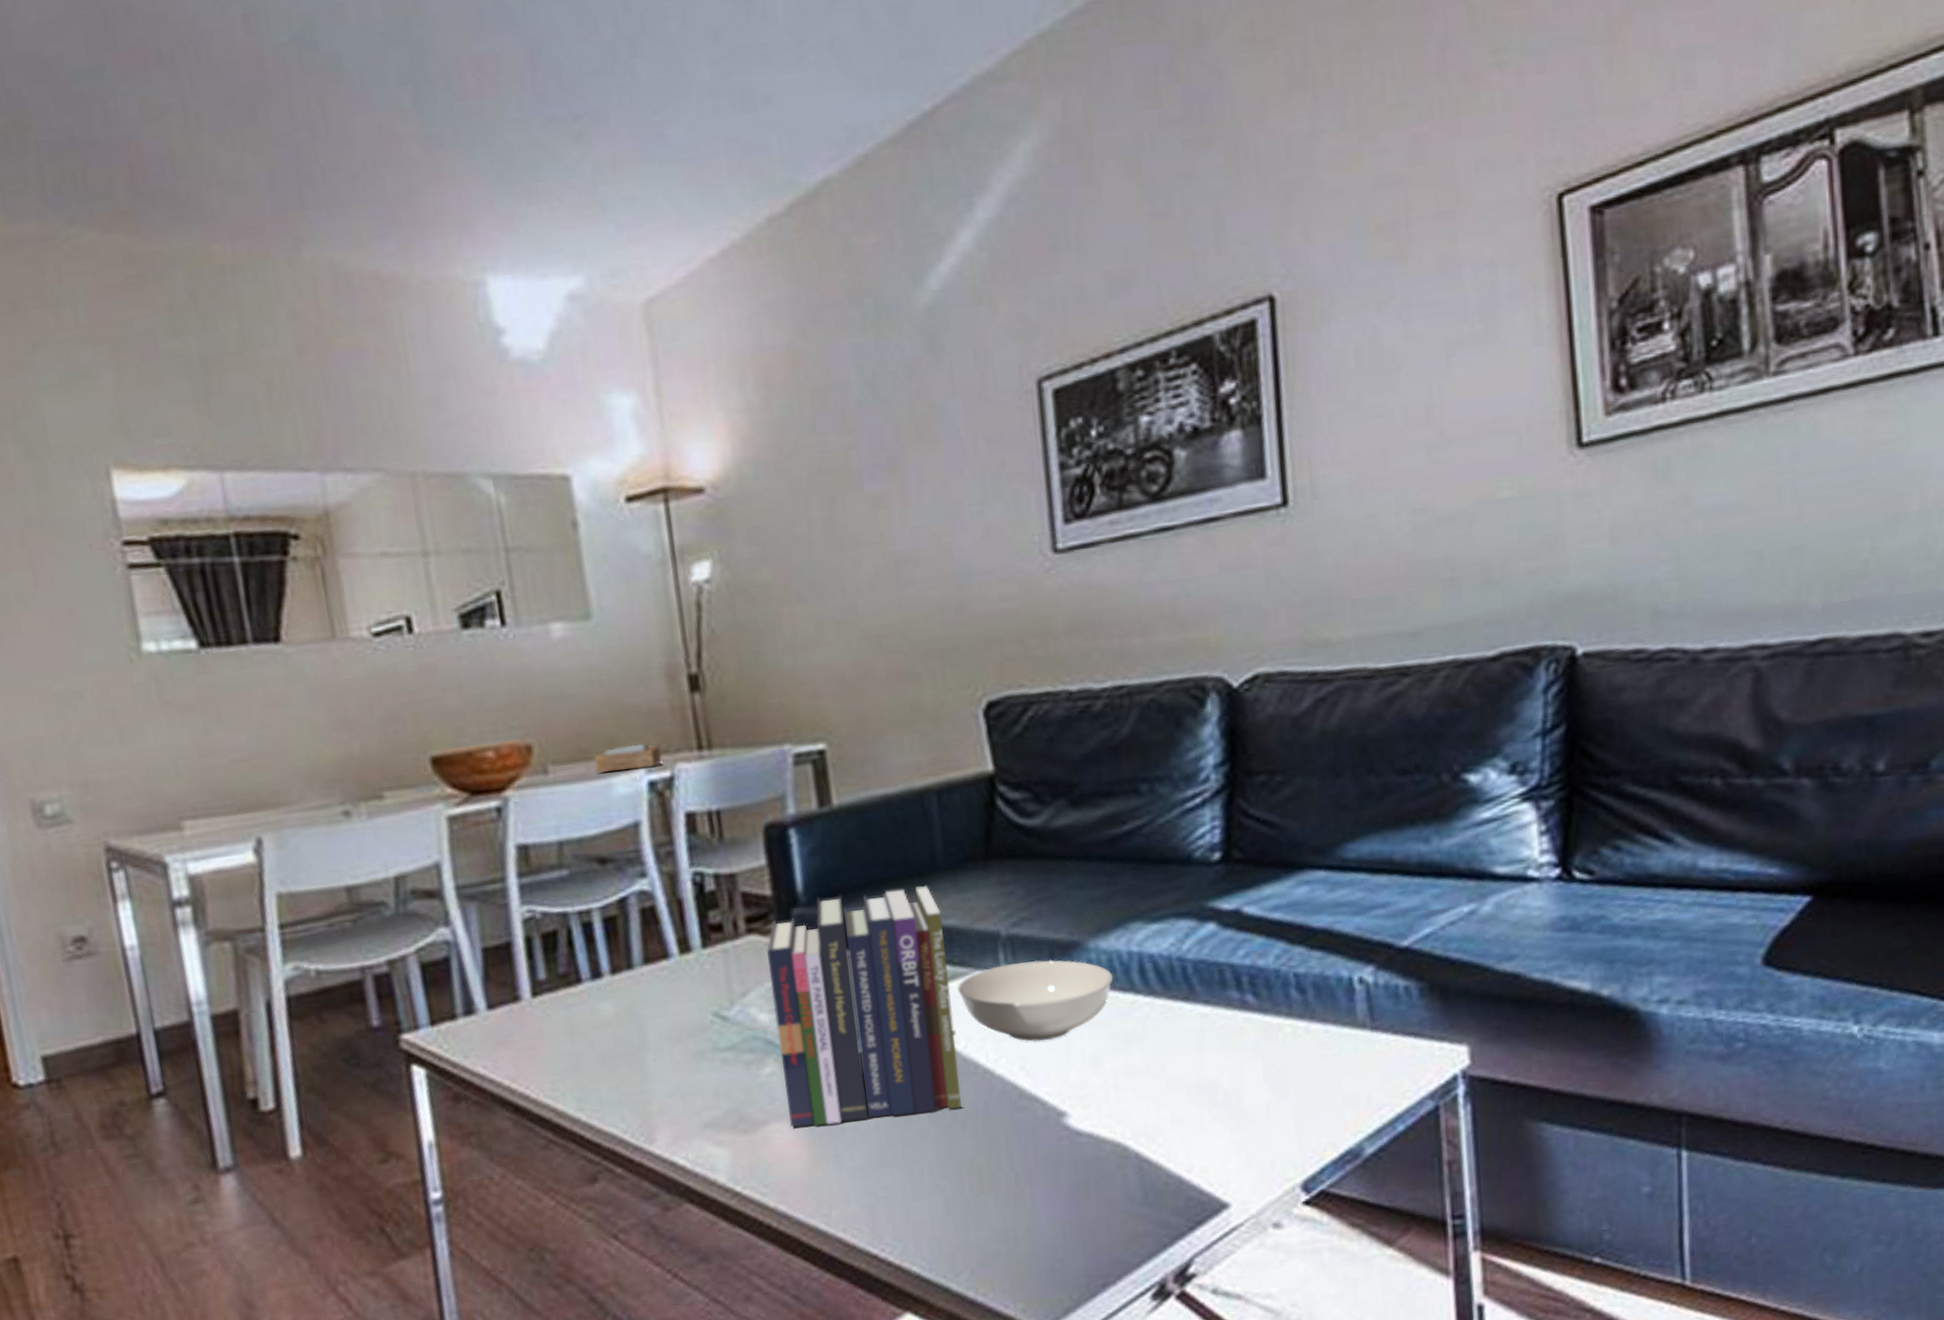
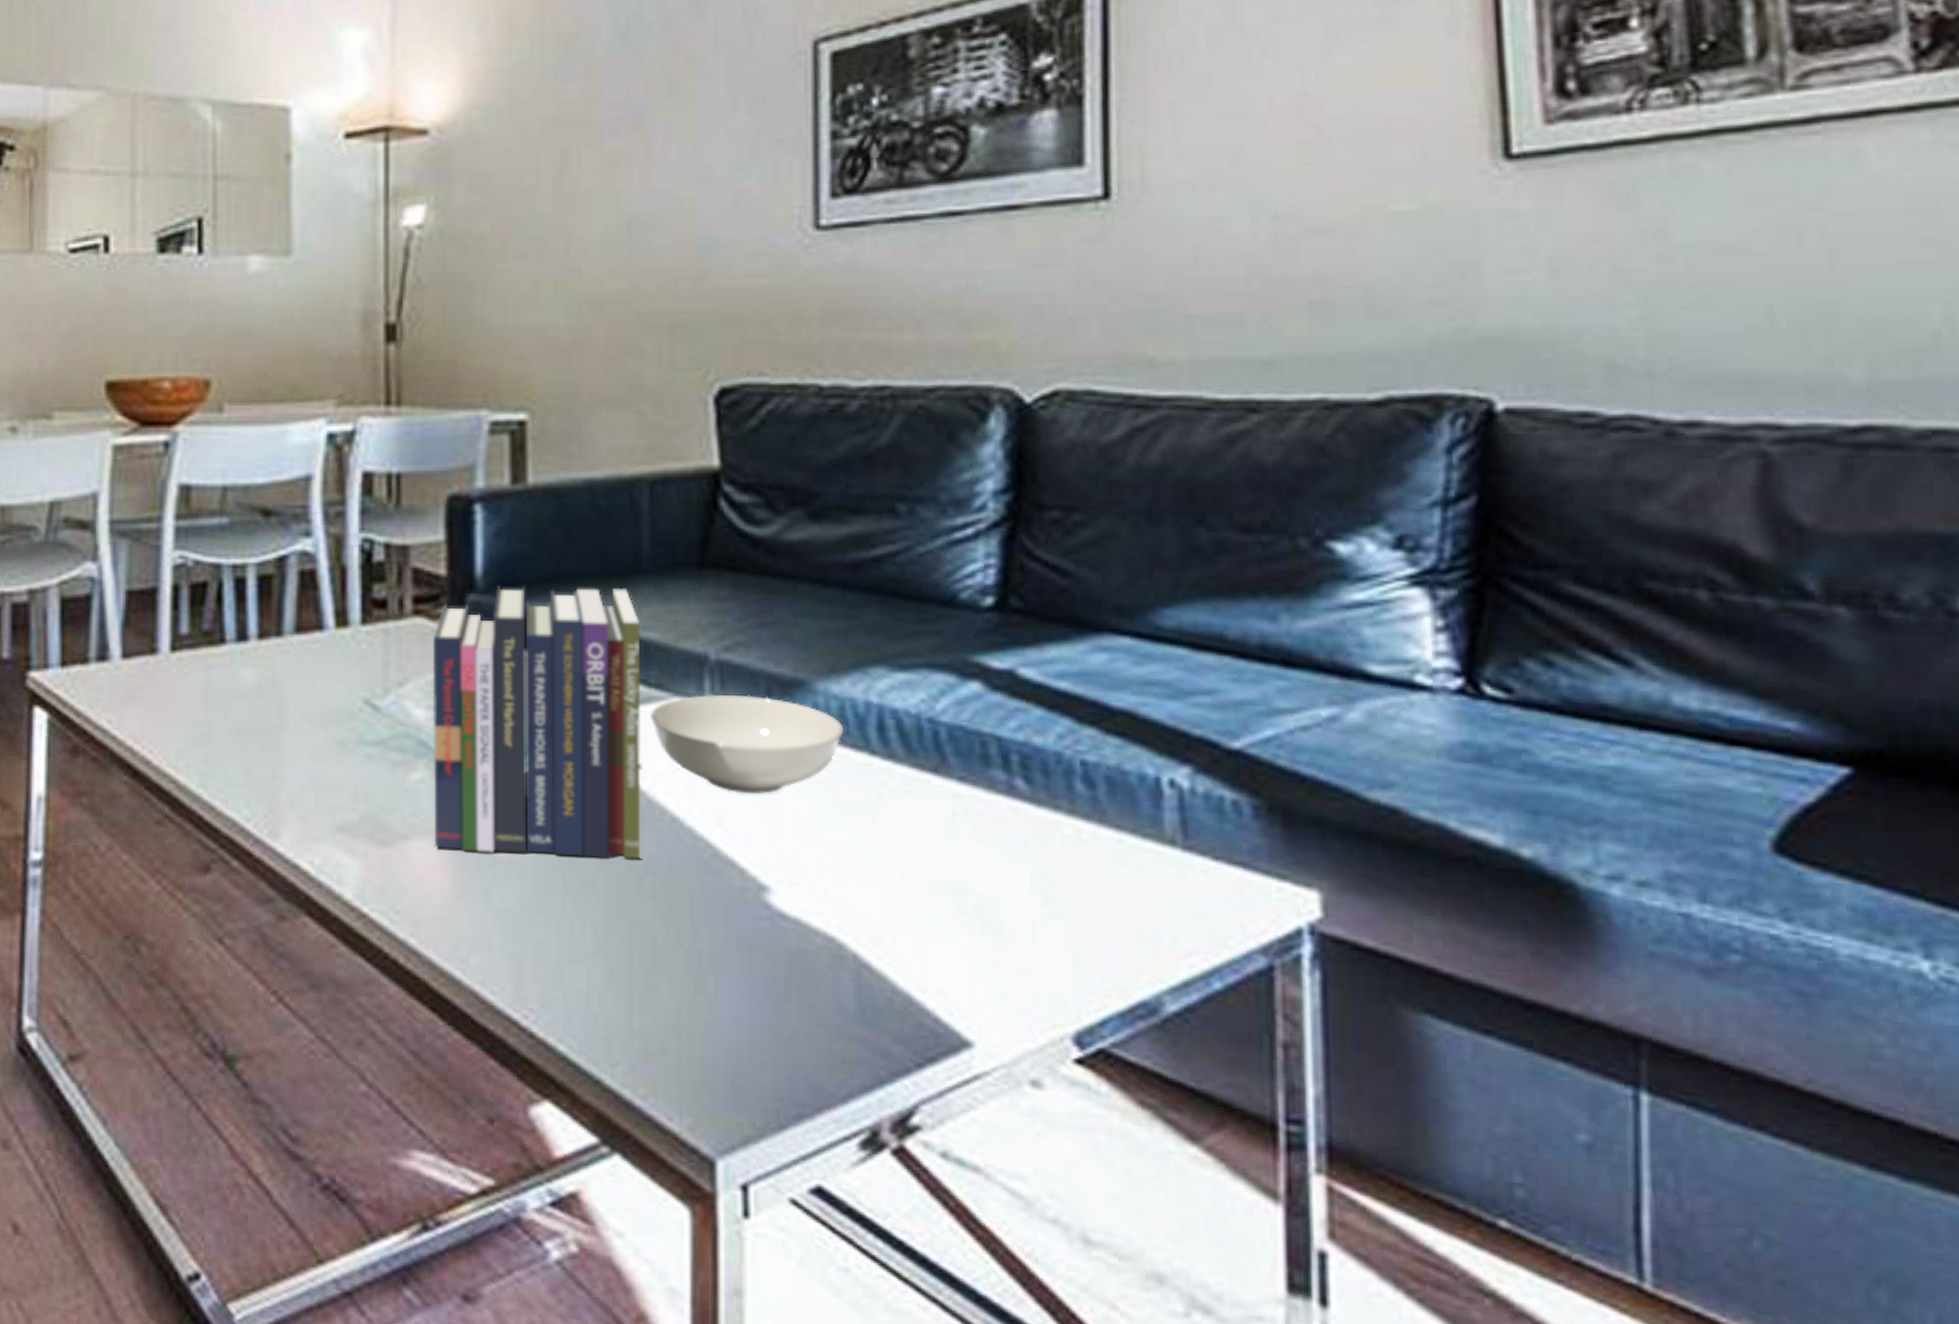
napkin holder: present [594,743,663,774] -> none [273,391,347,419]

